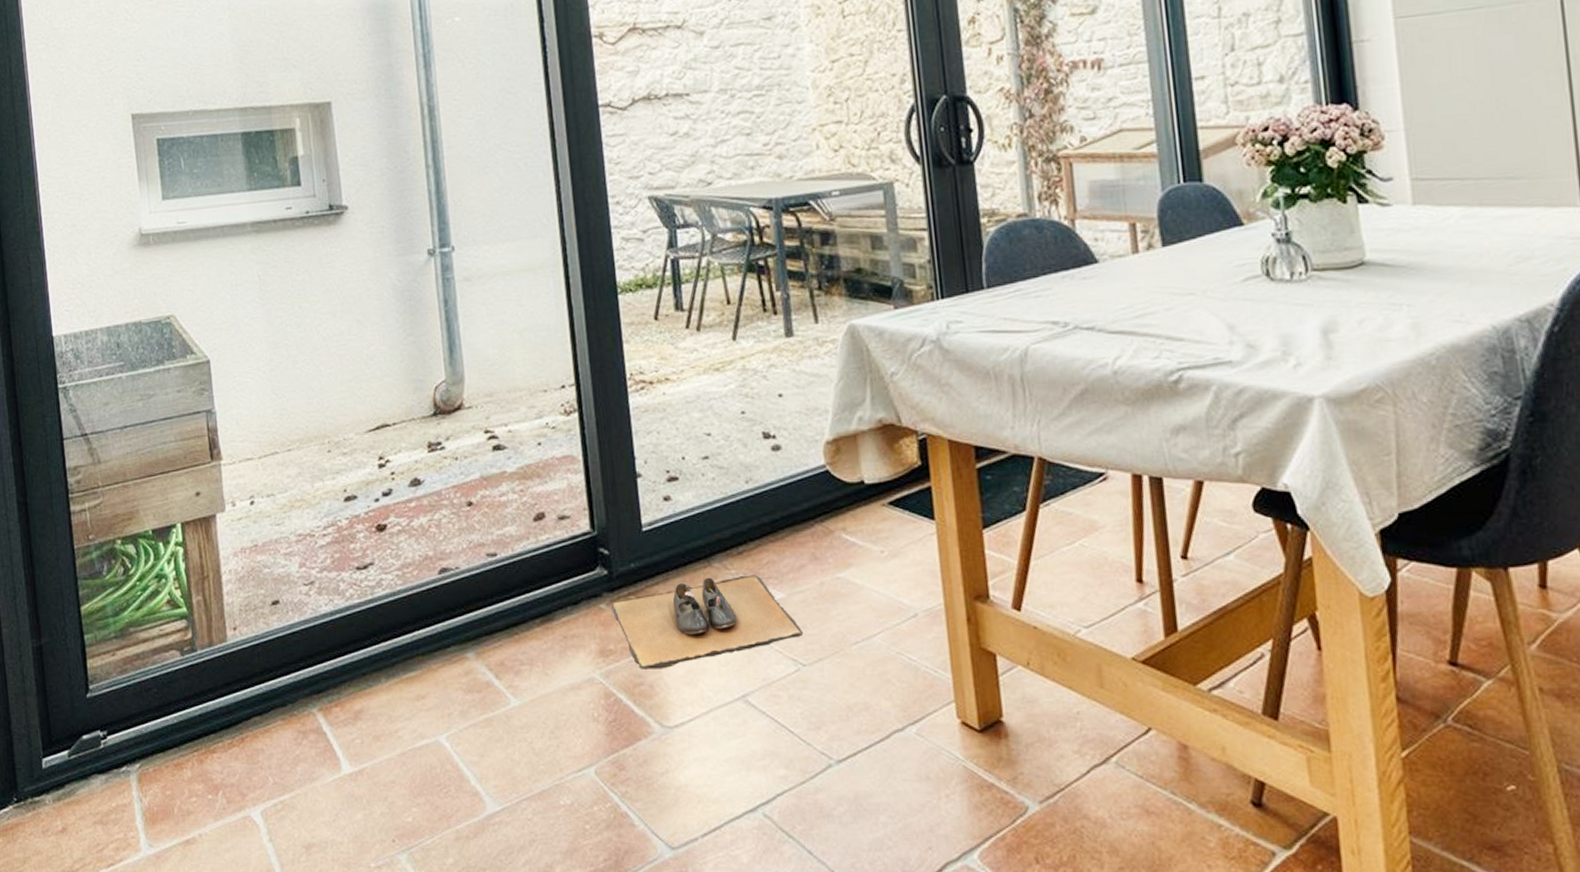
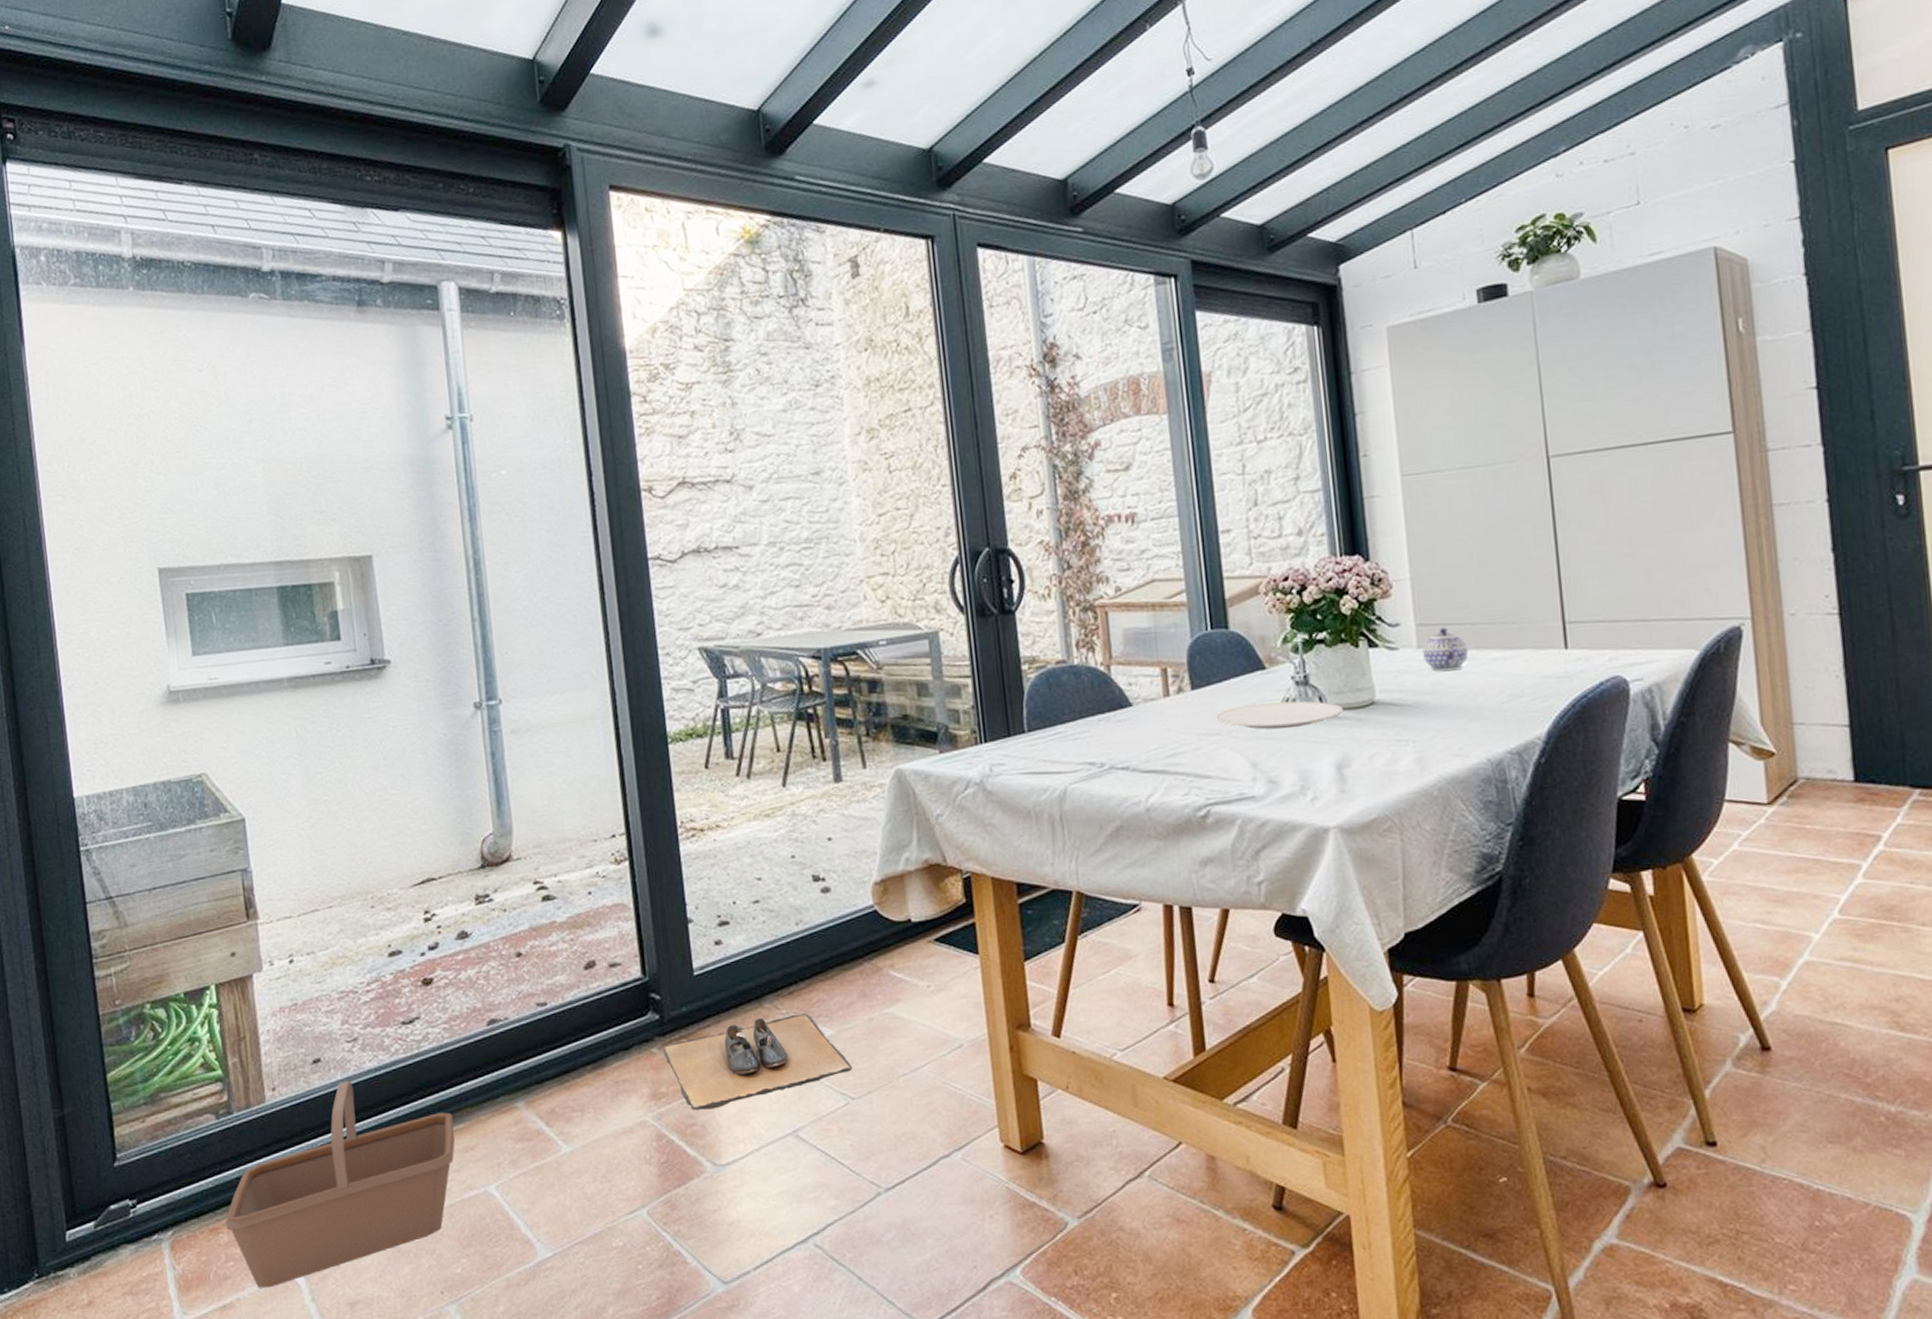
basket: none [189,623,408,825] -> present [225,1080,456,1288]
plate: none [1187,260,1330,290] -> present [1214,701,1344,730]
teapot: none [1417,182,1471,231] -> present [1421,627,1469,672]

